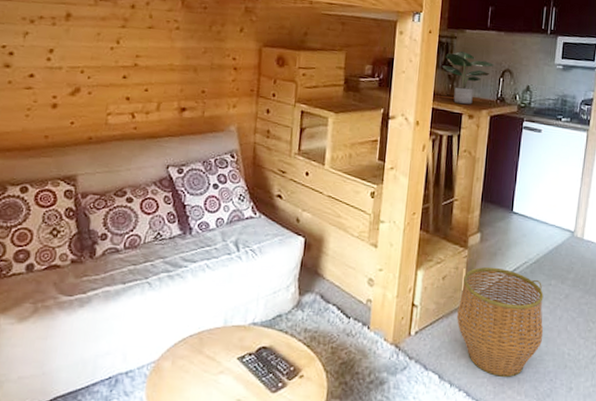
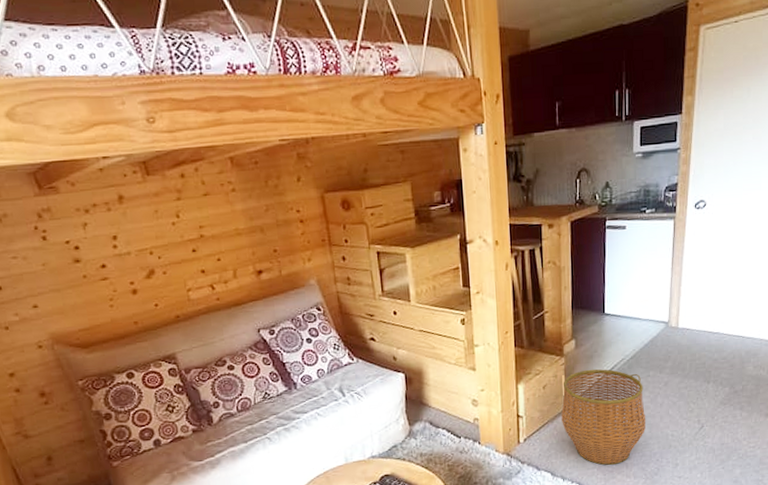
potted plant: present [442,50,495,105] -> none [513,157,569,215]

